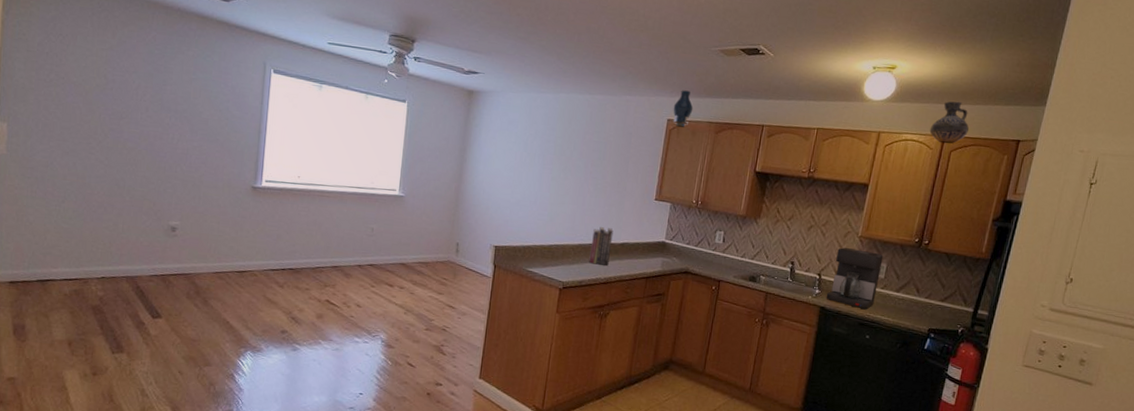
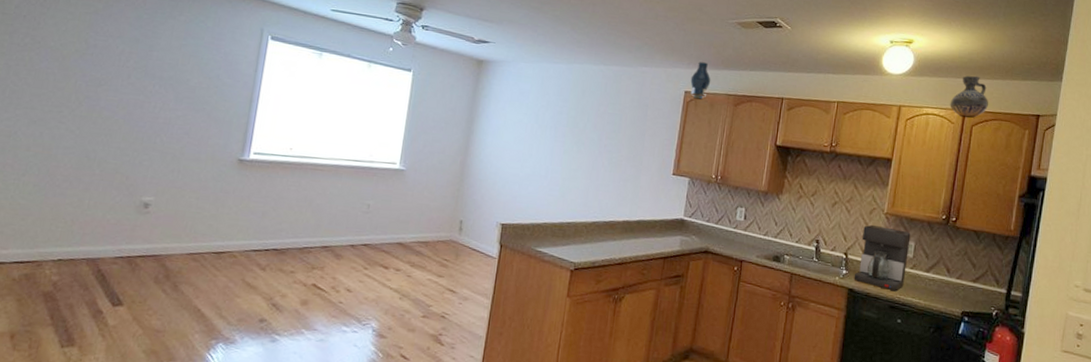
books: present [589,227,614,266] -> none [603,203,629,245]

